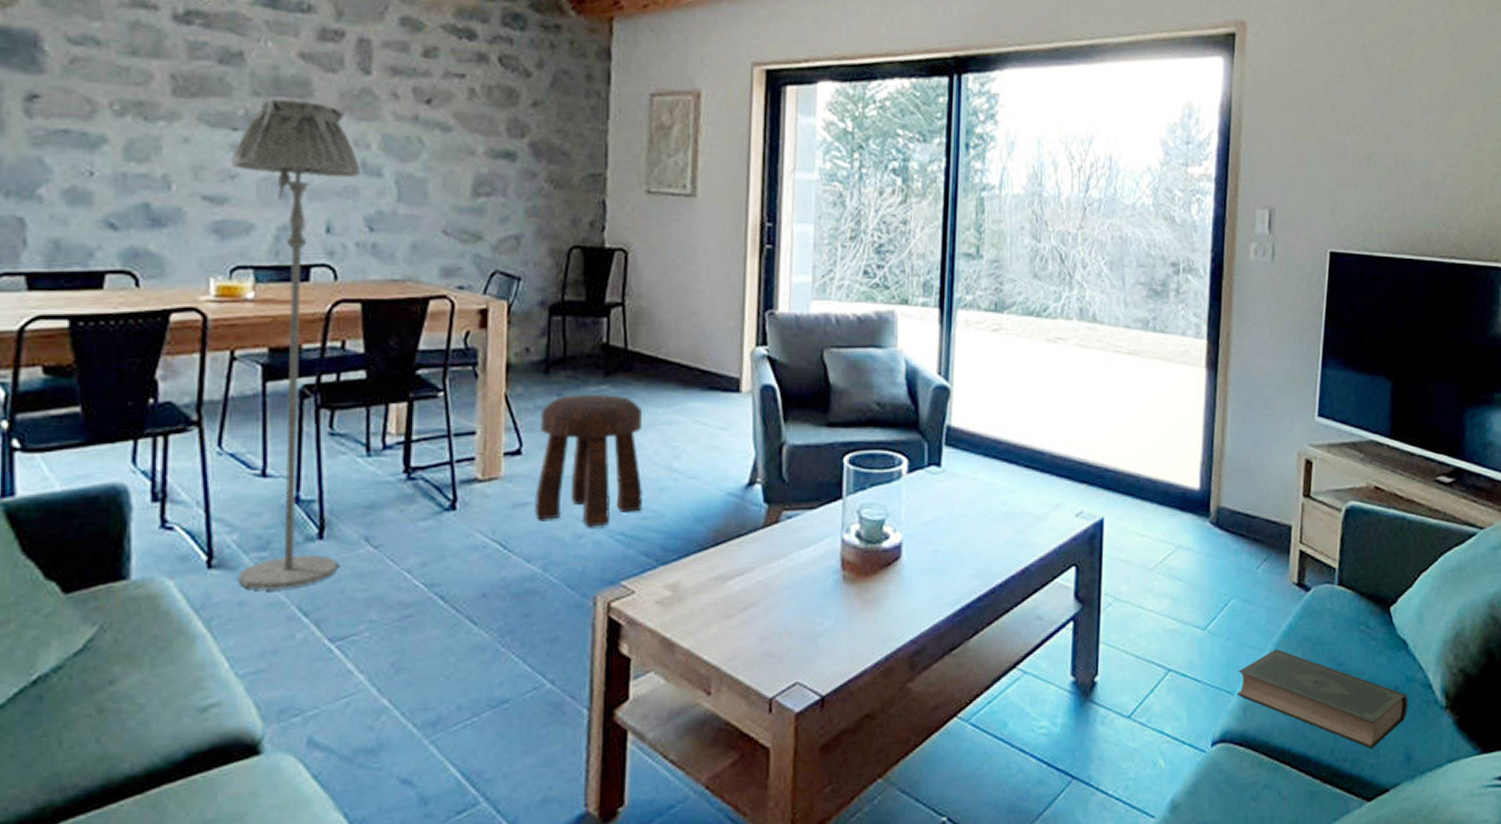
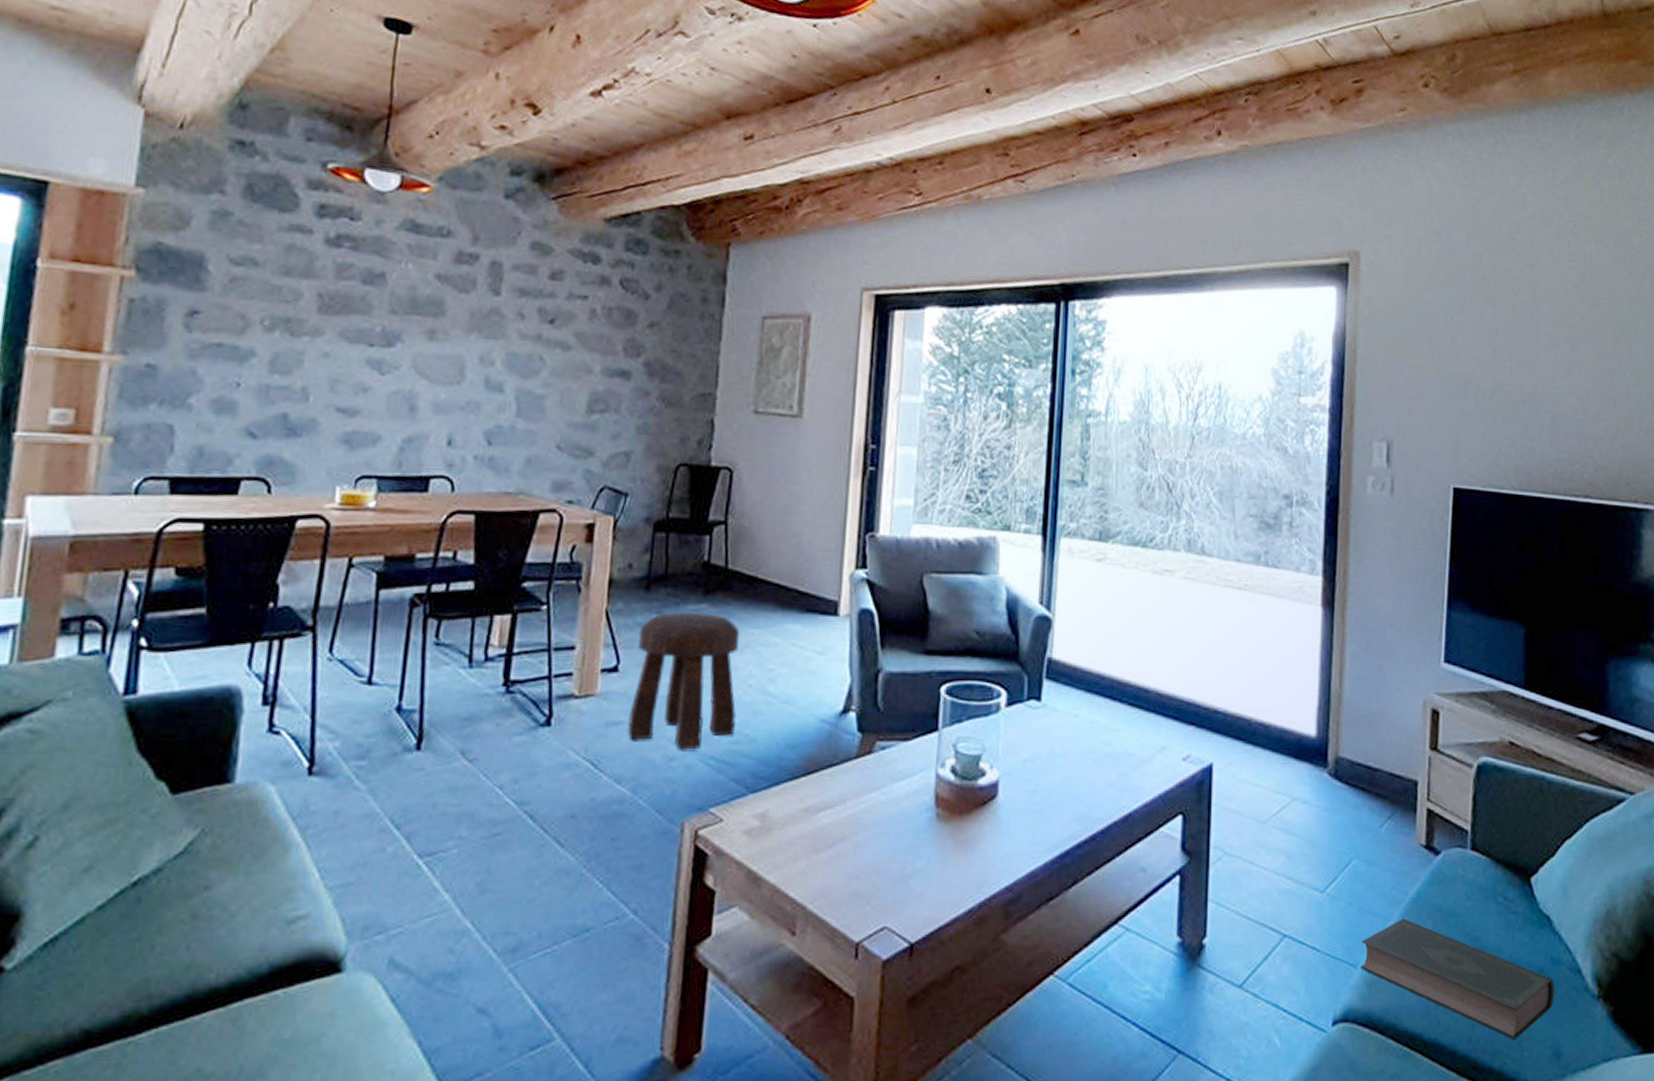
floor lamp: present [231,98,360,590] -> none [335,317,484,800]

